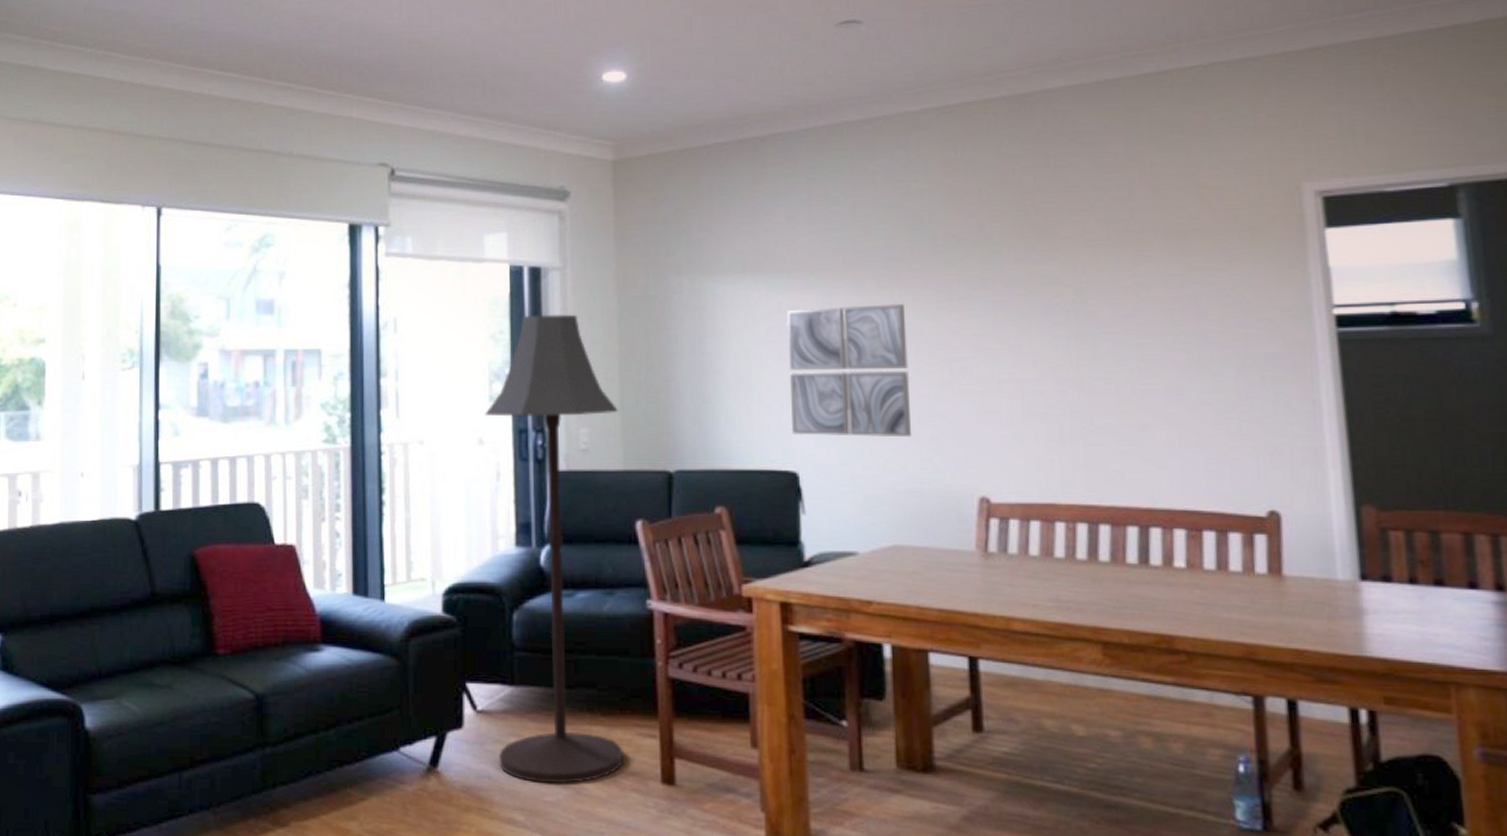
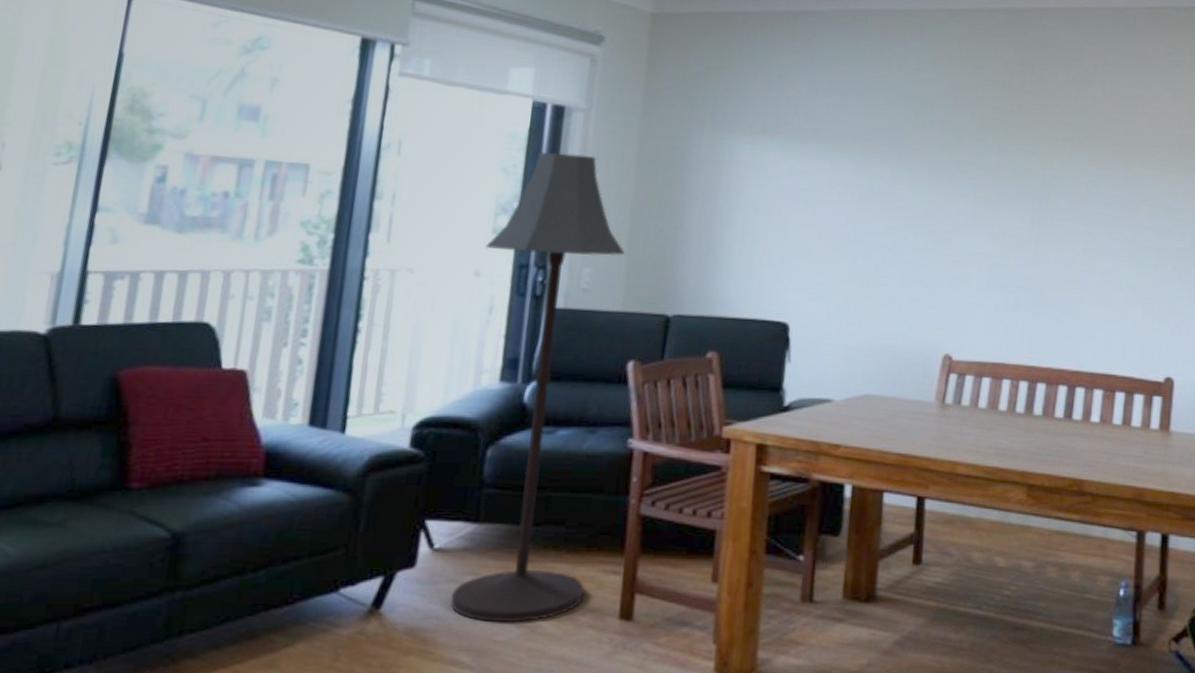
wall art: present [786,304,912,438] -> none [787,173,901,298]

